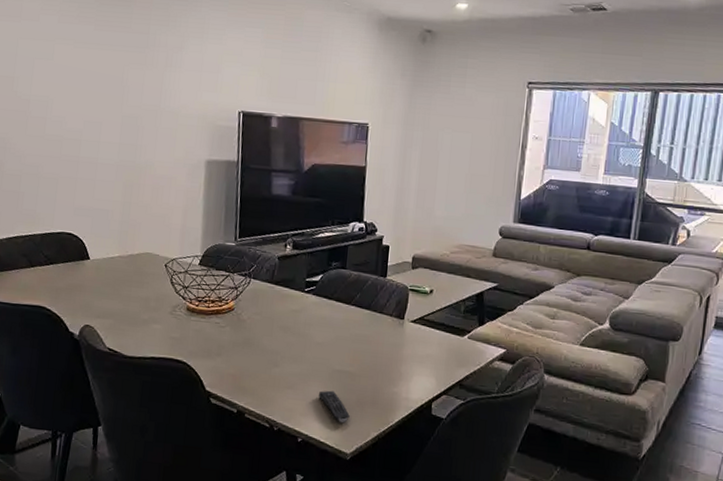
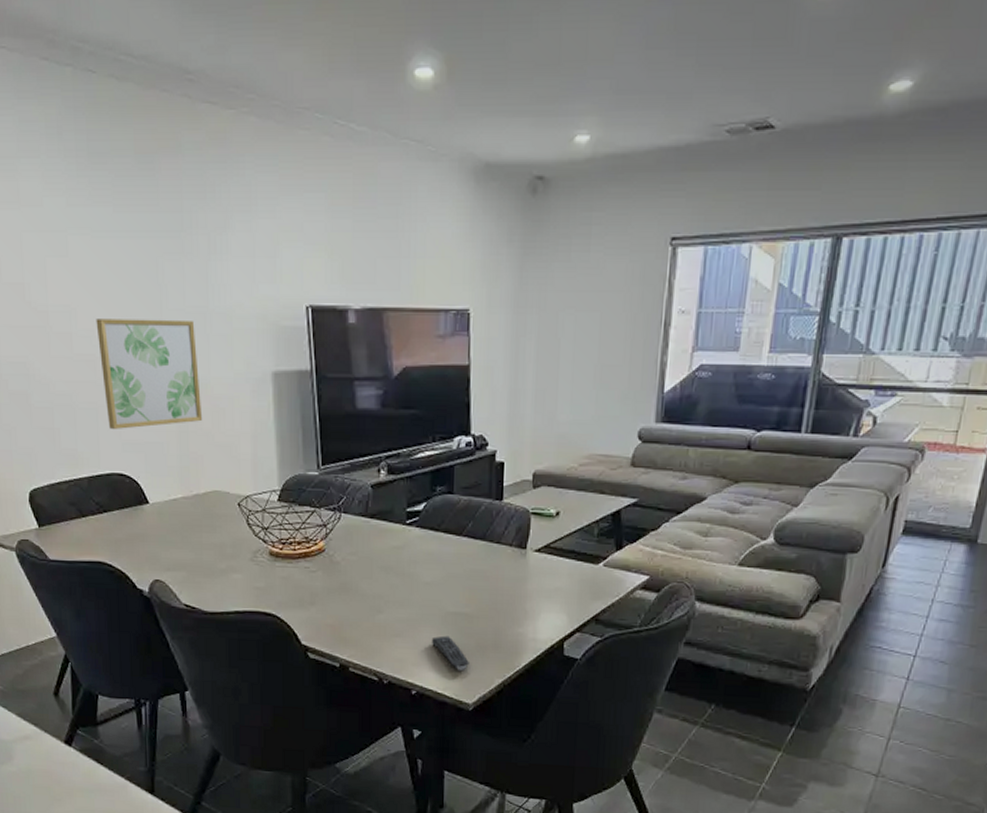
wall art: none [65,108,148,197] -> present [96,319,203,429]

